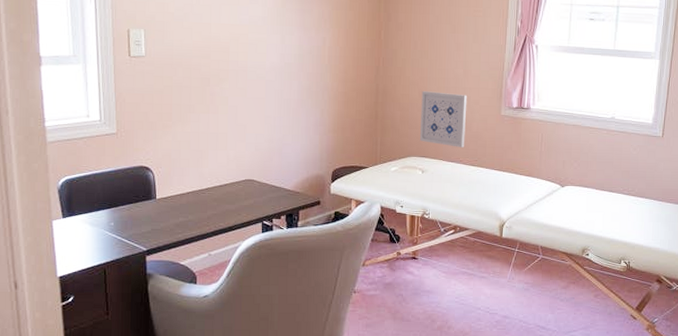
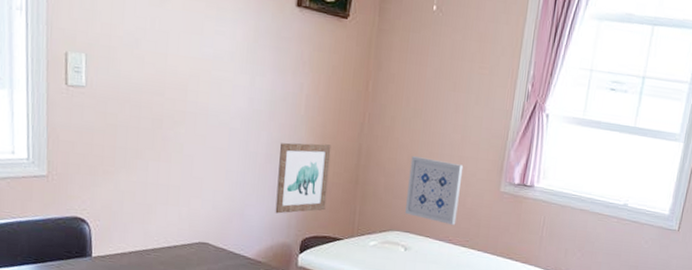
wall art: none [308,87,353,150] -> present [275,142,332,214]

